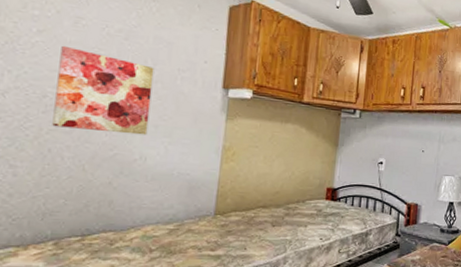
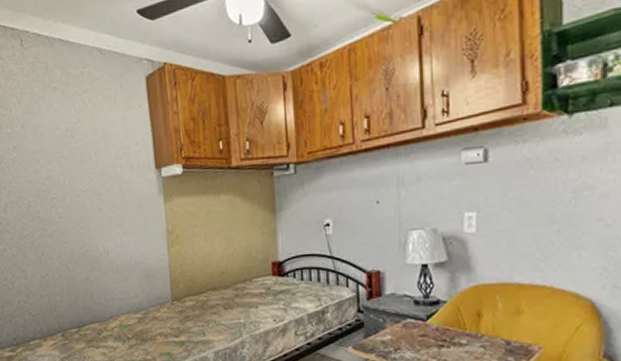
wall art: present [52,45,154,136] -> none [31,156,105,232]

